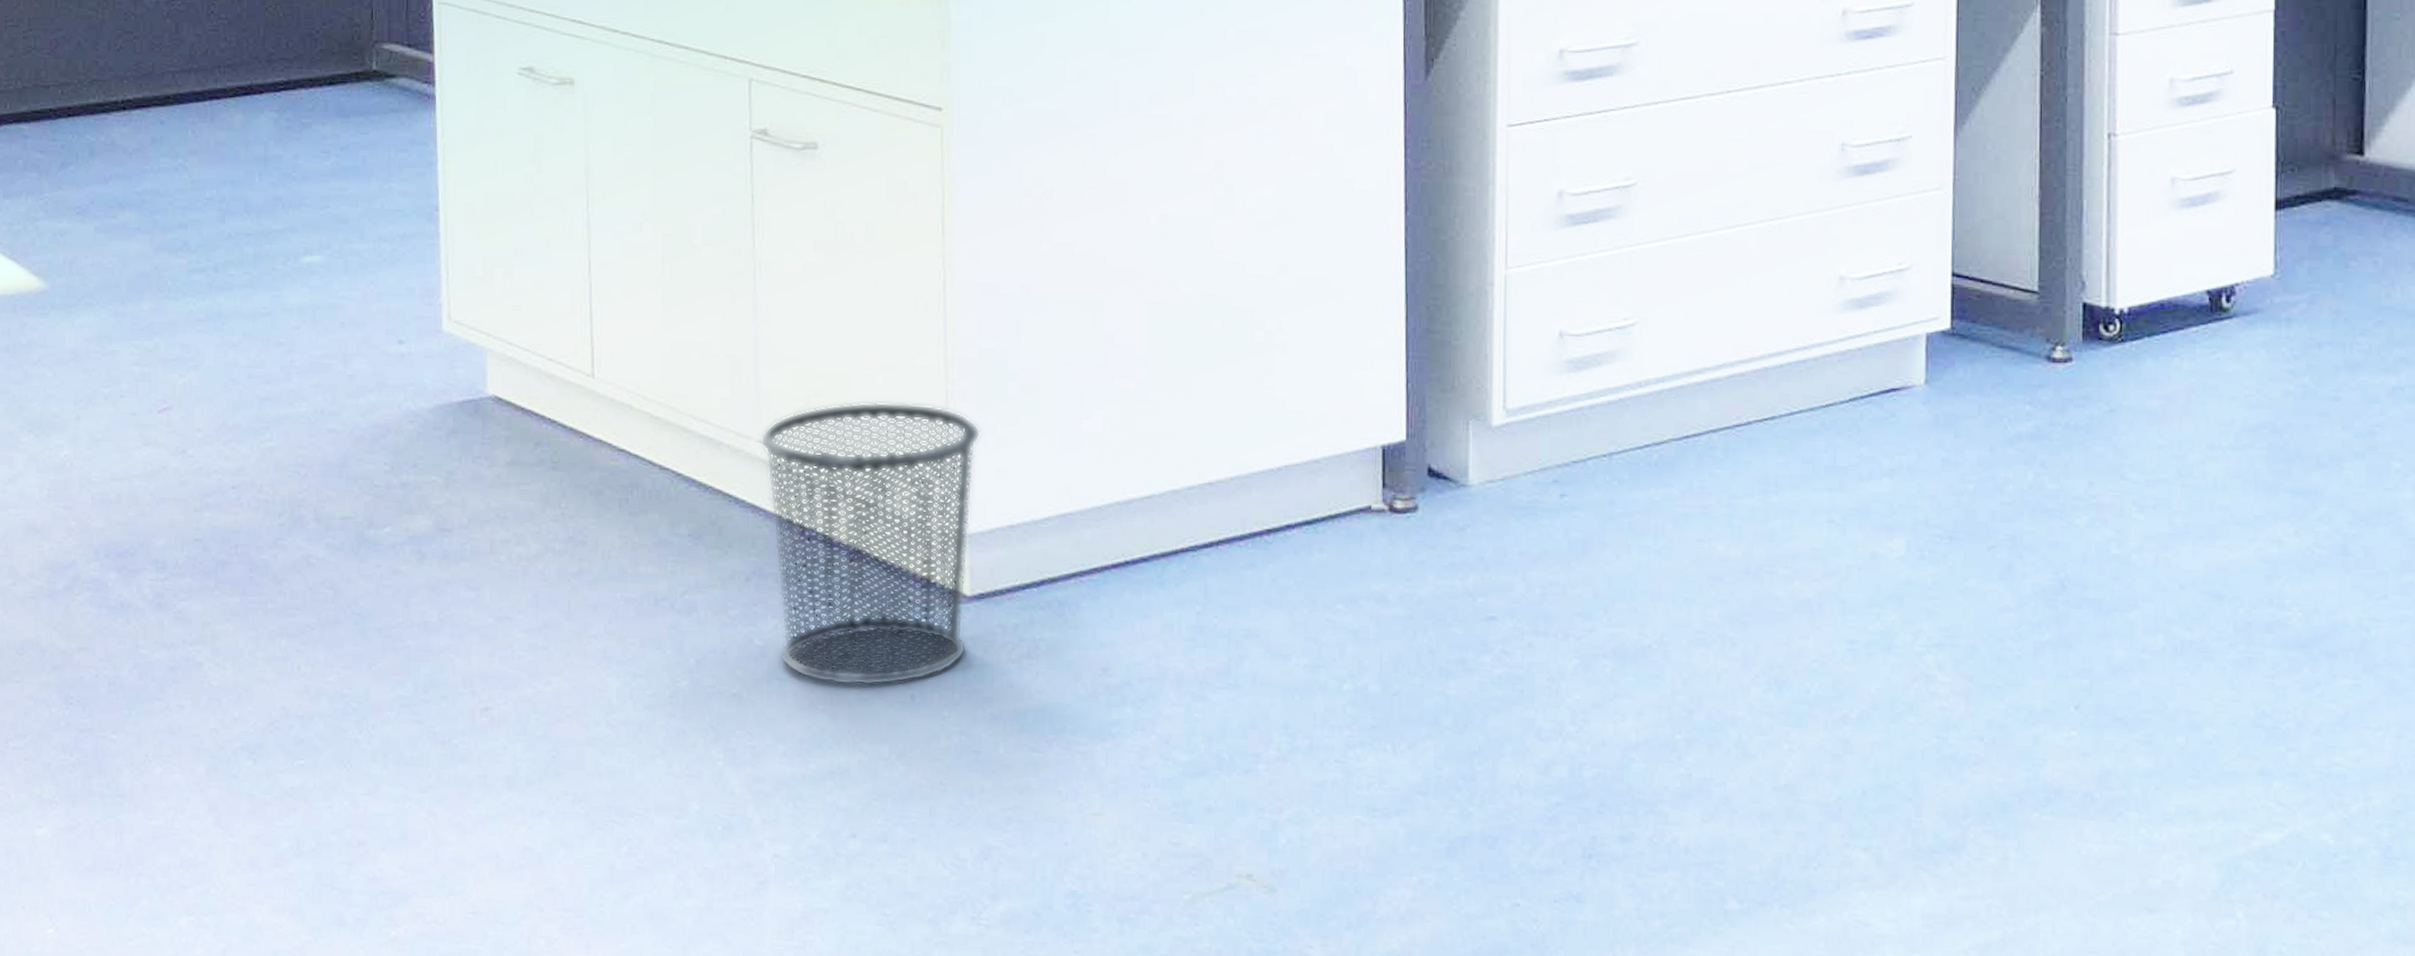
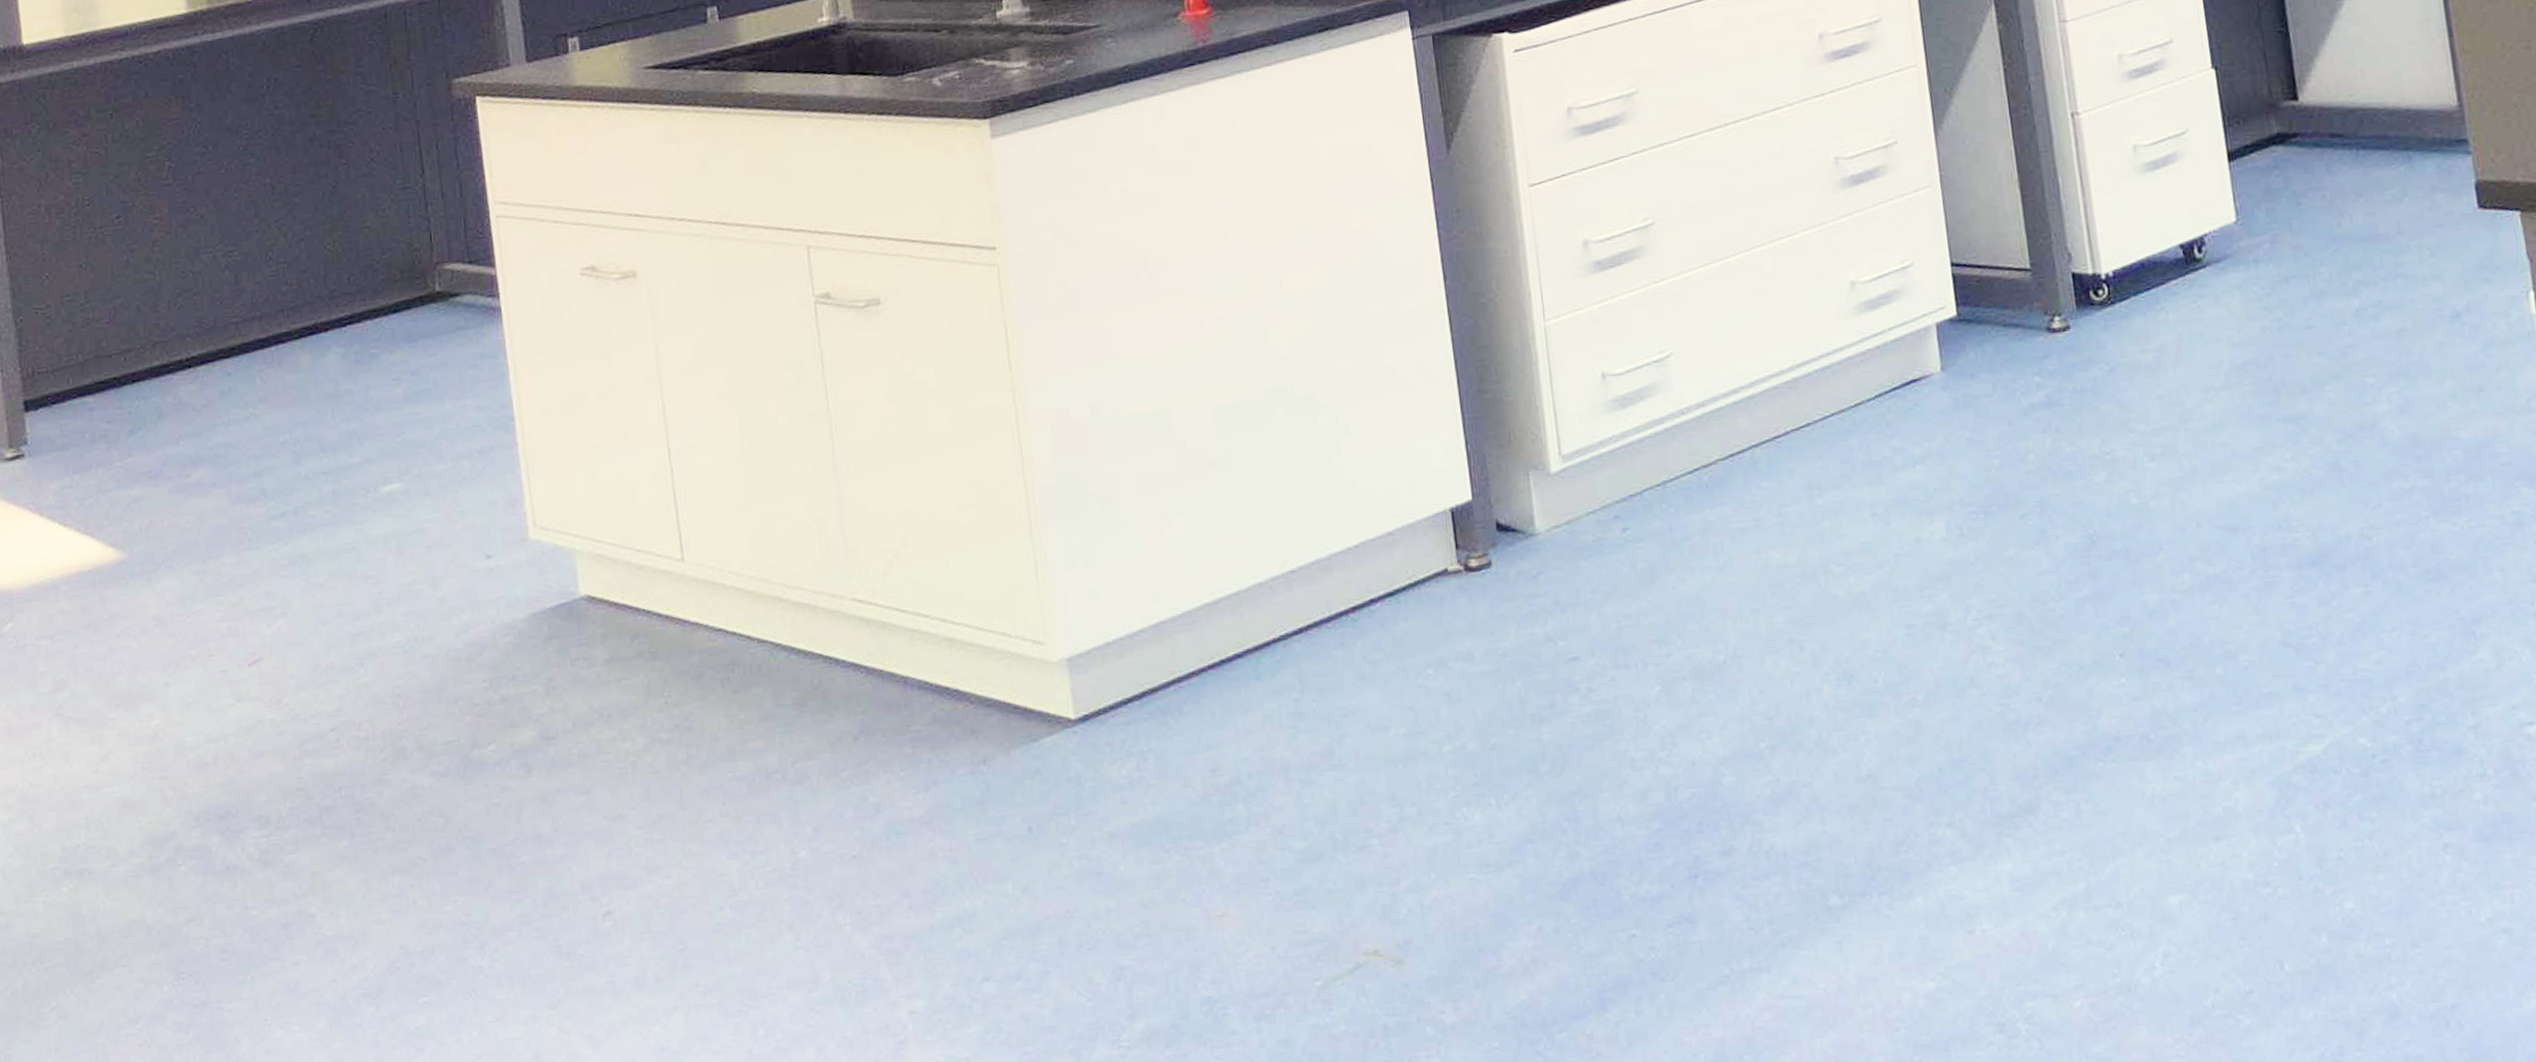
waste bin: present [760,401,980,687] -> none [854,537,1078,830]

